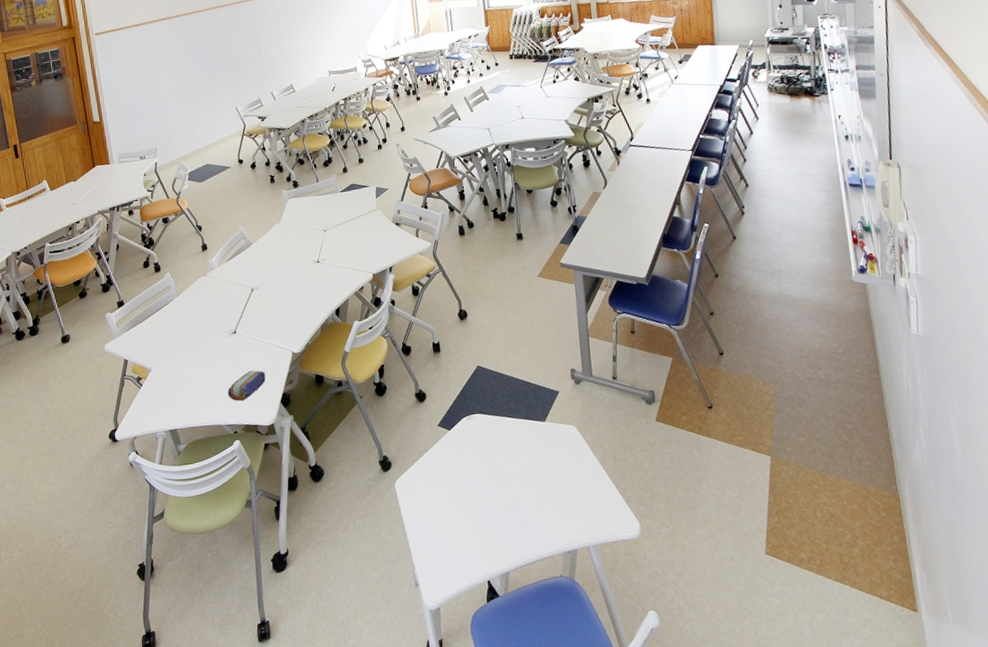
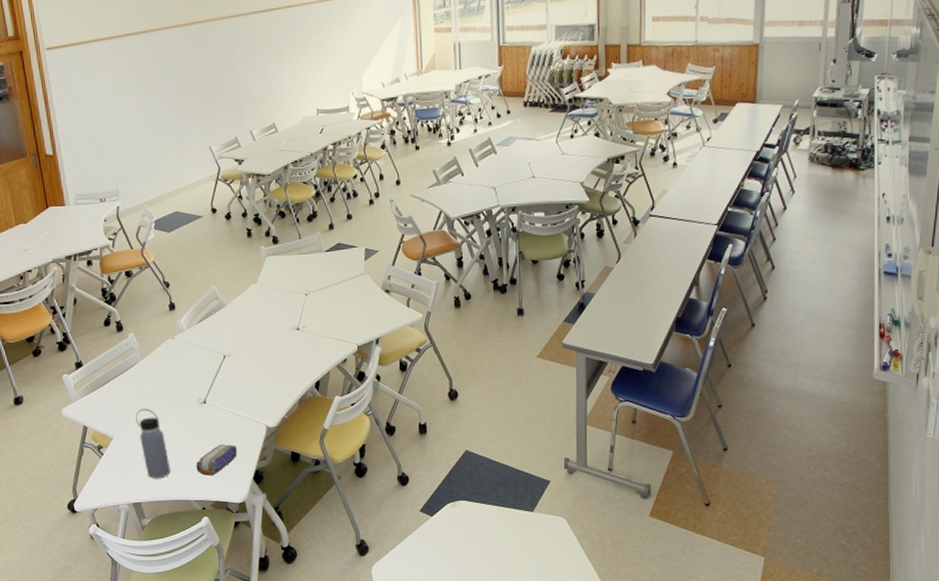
water bottle: none [171,341,205,406] -> present [135,409,171,479]

